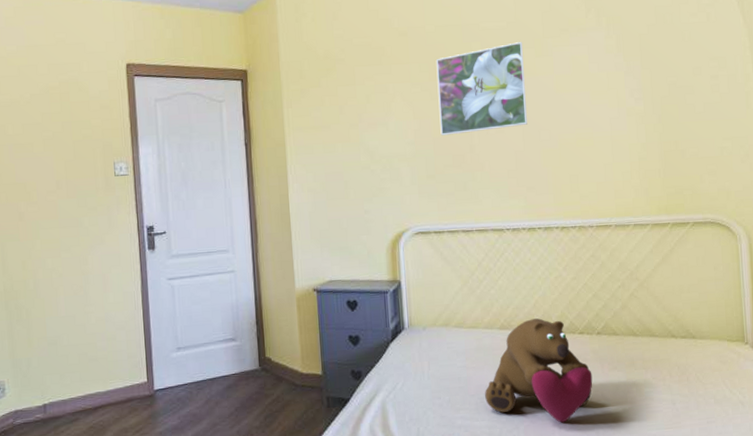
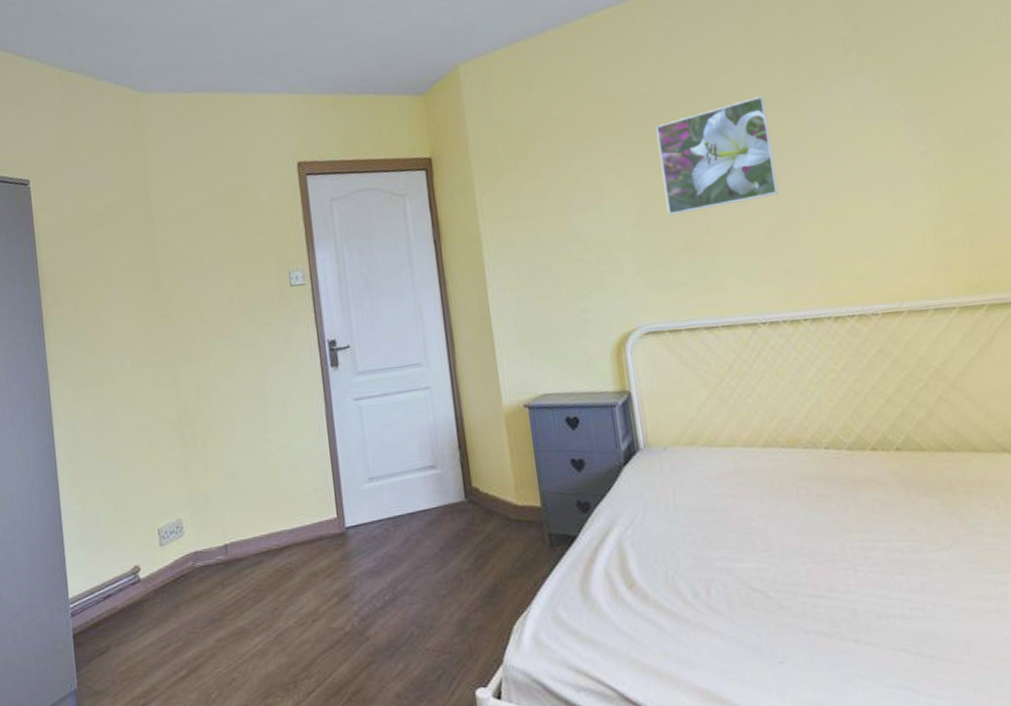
bear: present [485,318,593,423] -> none [749,432,896,565]

